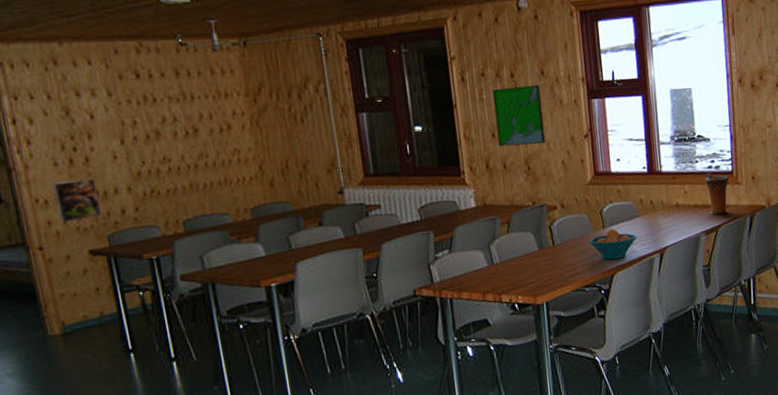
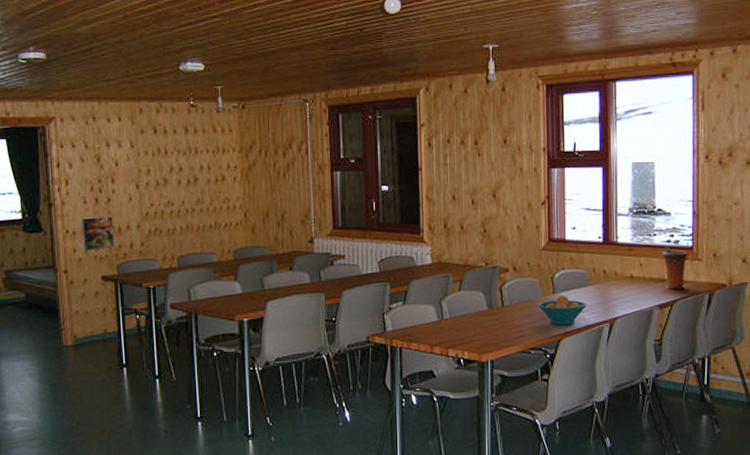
map: present [492,85,545,147] -> none [456,153,503,209]

